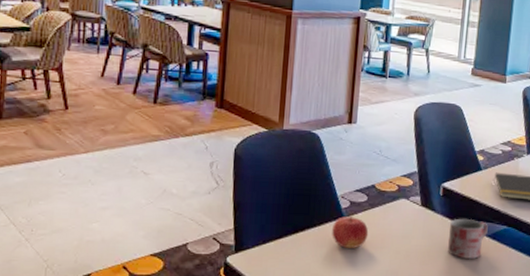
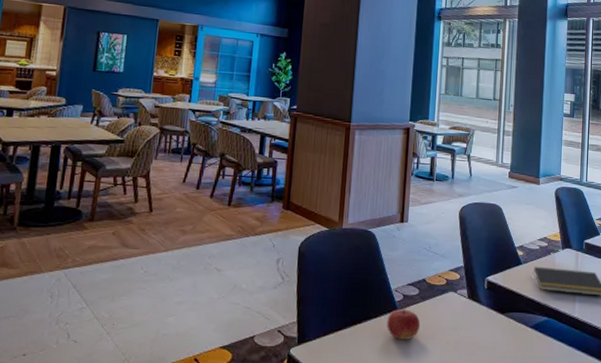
mug: present [448,218,488,259] -> none [494,310,530,349]

